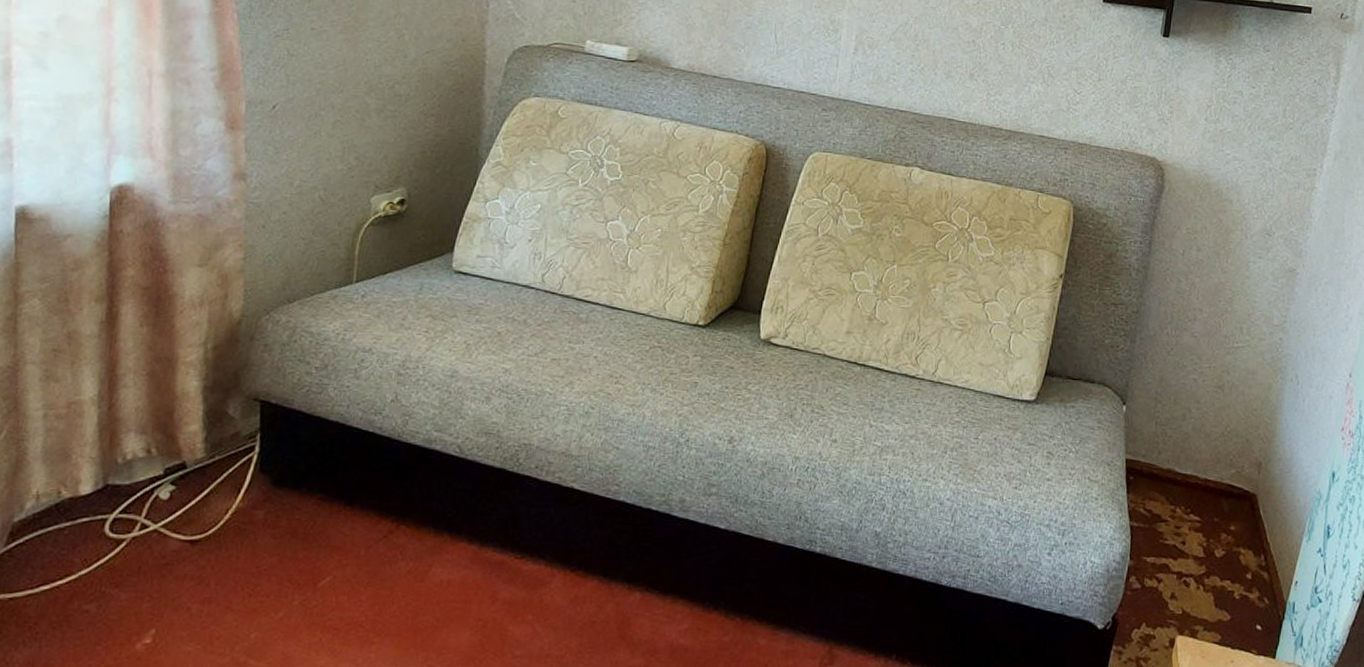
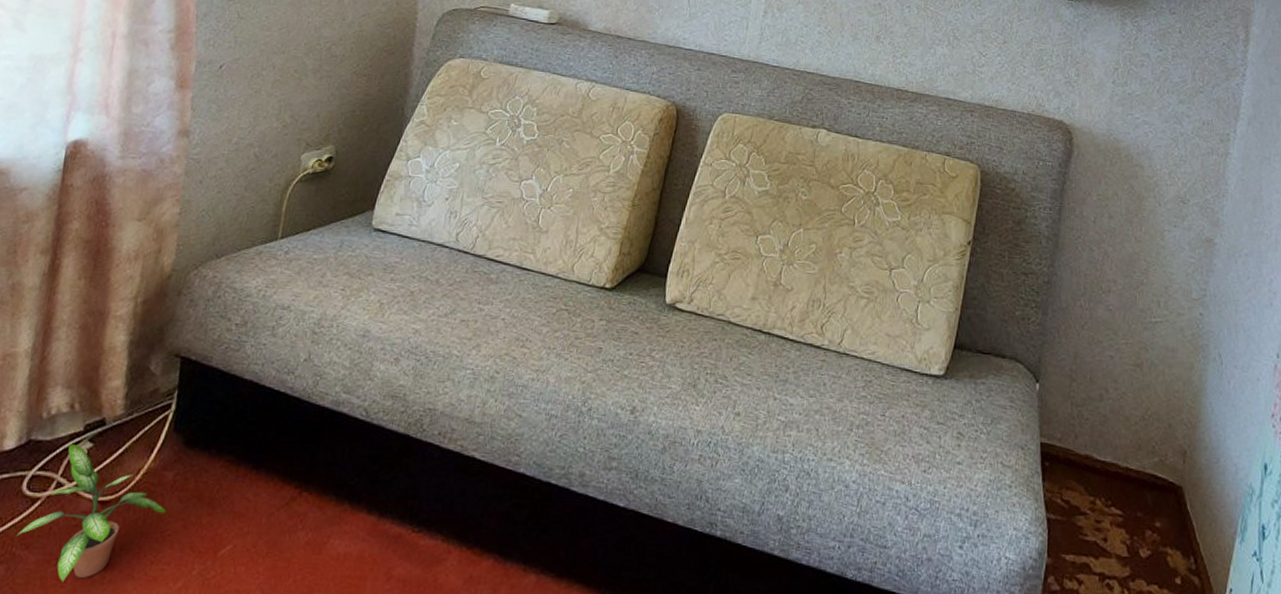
potted plant: none [103,487,261,617] -> present [15,444,167,582]

